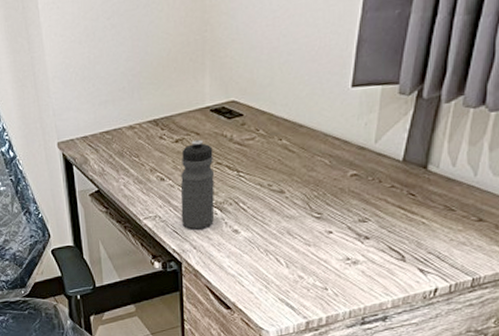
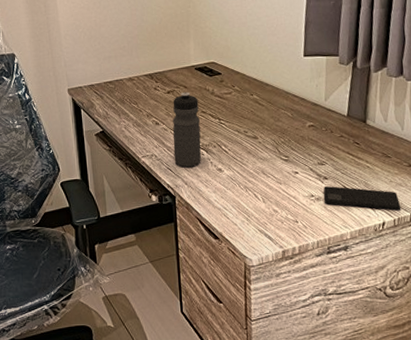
smartphone: none [362,246,461,275] -> present [323,185,401,211]

